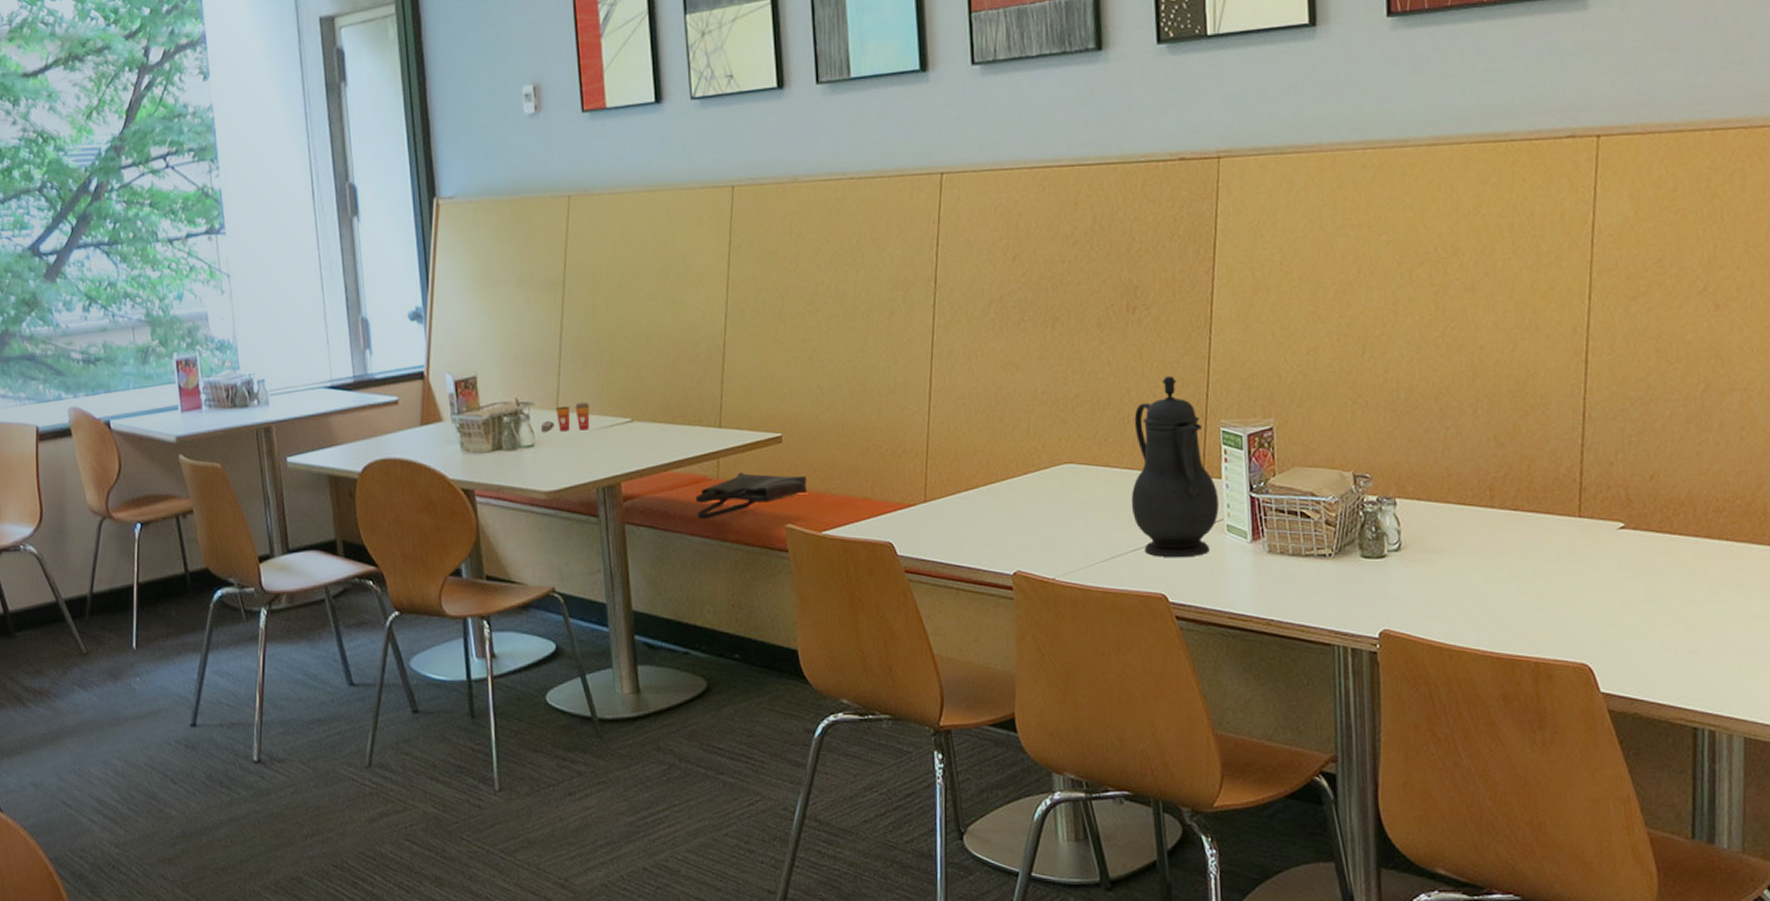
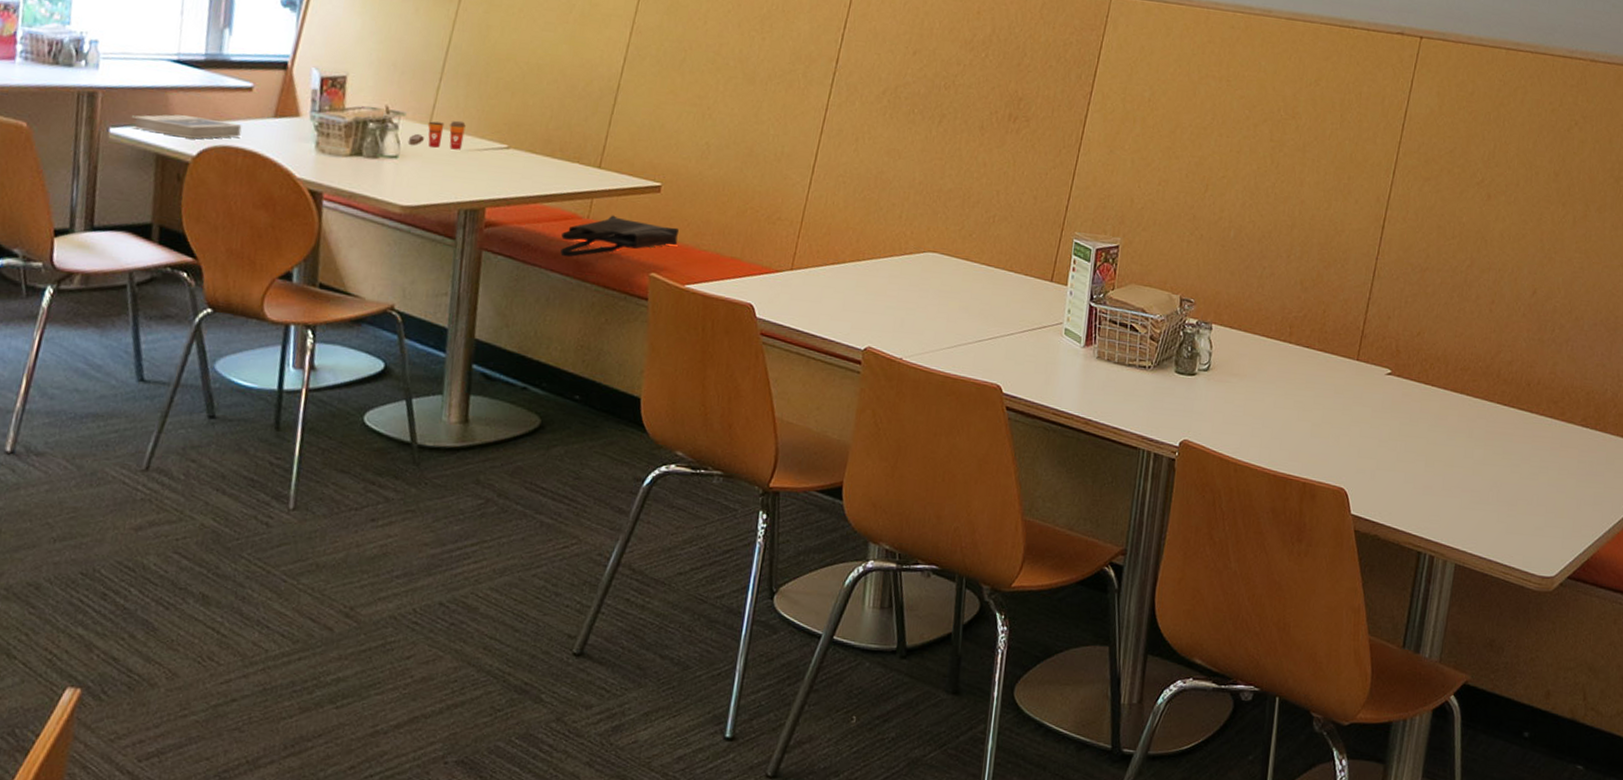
hardback book: none [302,435,395,457] -> present [131,114,242,139]
coffeepot: present [1131,375,1219,558] -> none [982,184,1062,354]

